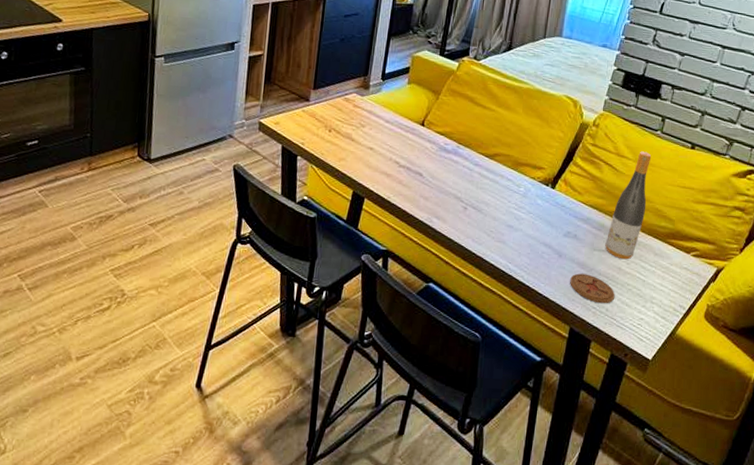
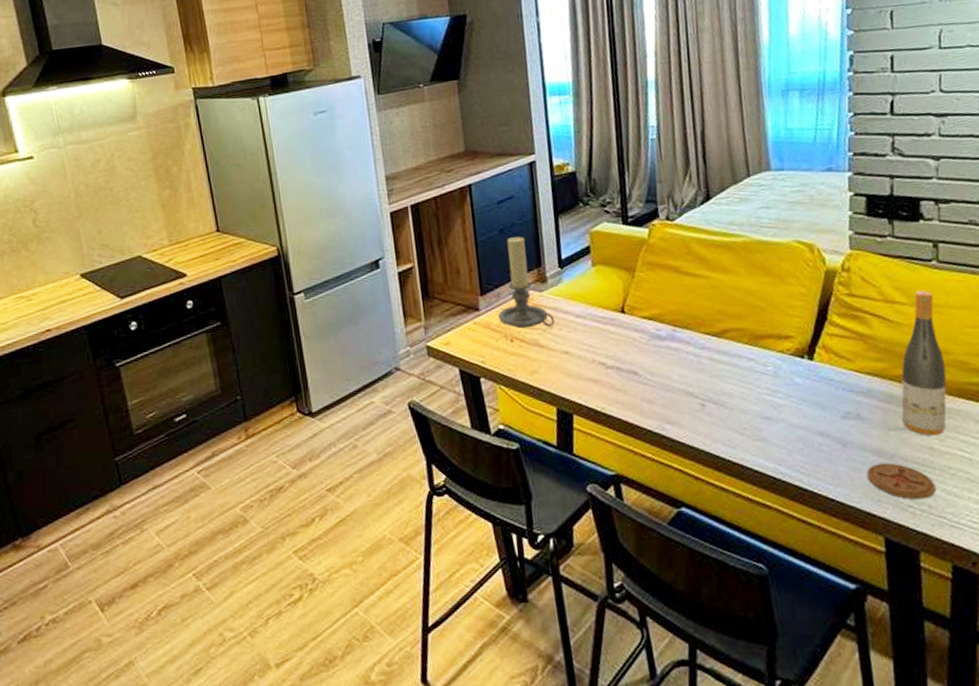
candle holder: none [323,47,368,125] -> present [498,236,555,329]

